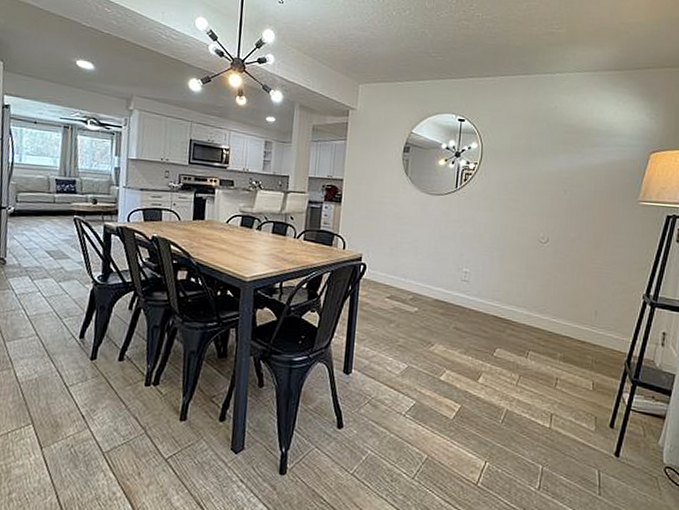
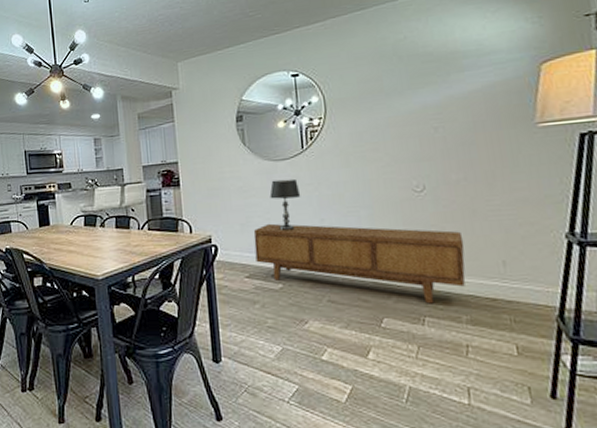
sideboard: none [398,251,570,341] -> present [253,223,466,304]
table lamp: none [421,212,448,261] -> present [269,178,301,231]

